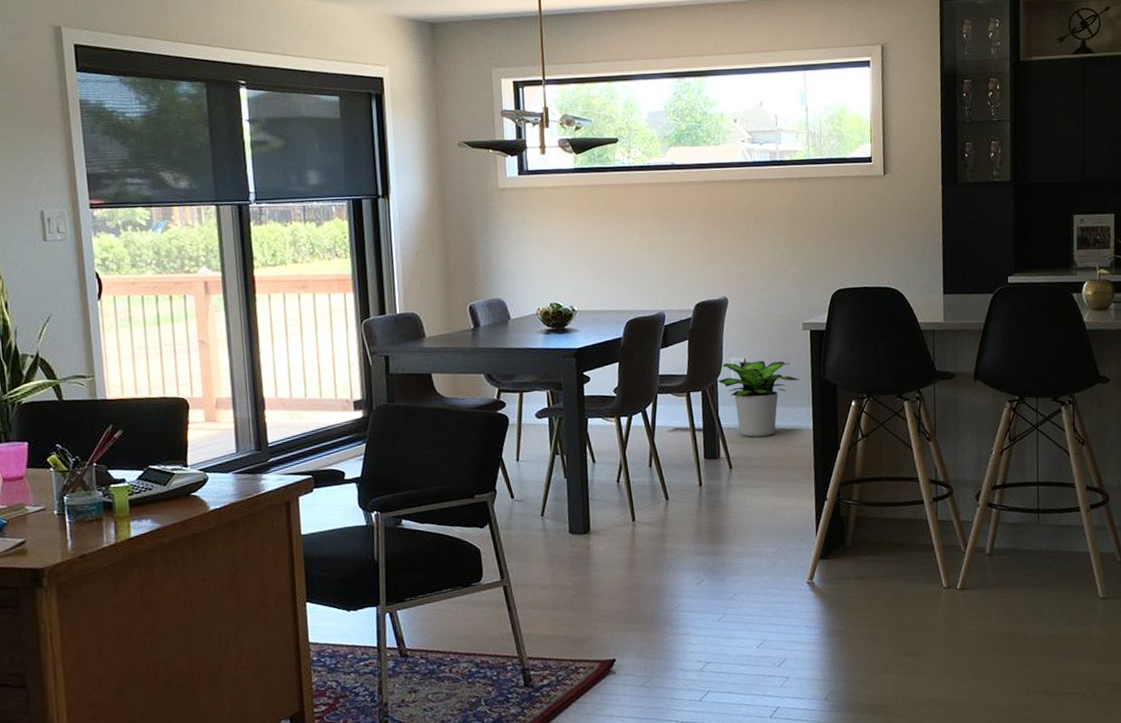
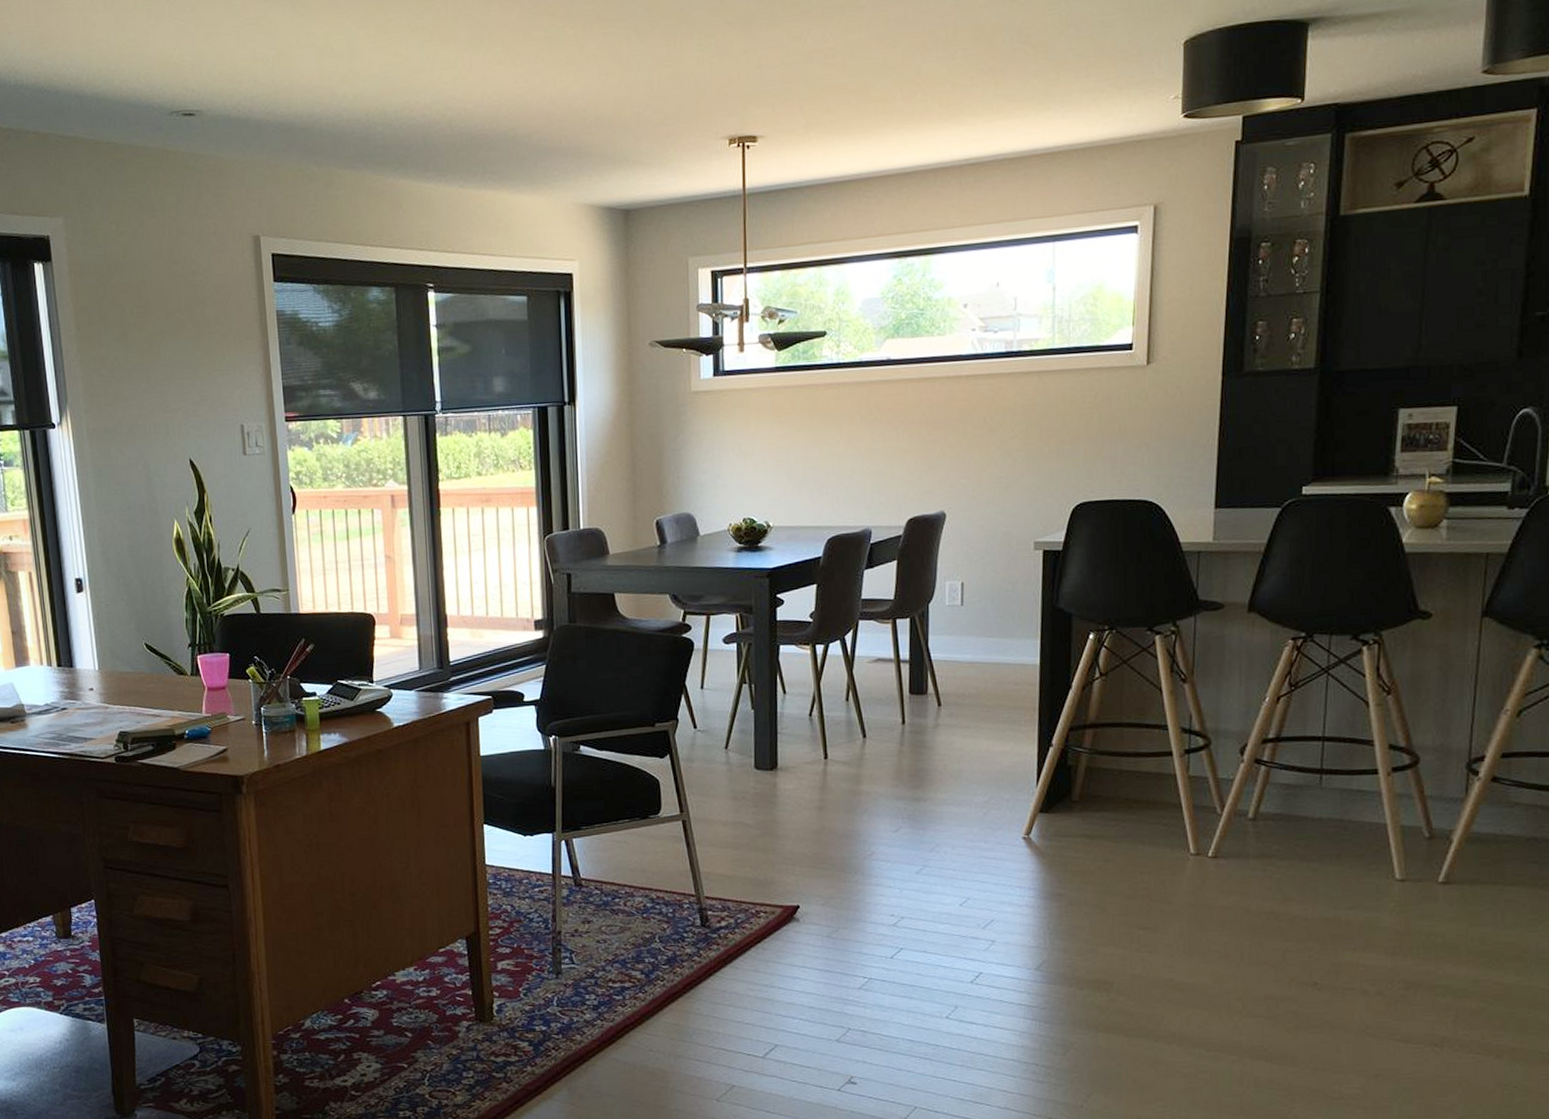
potted plant: present [718,360,801,437] -> none [930,584,1028,672]

